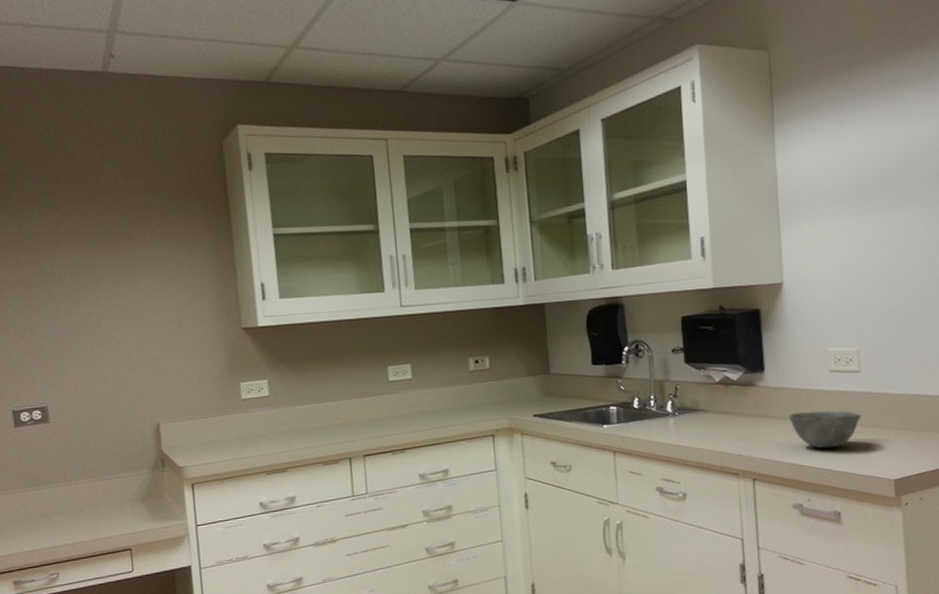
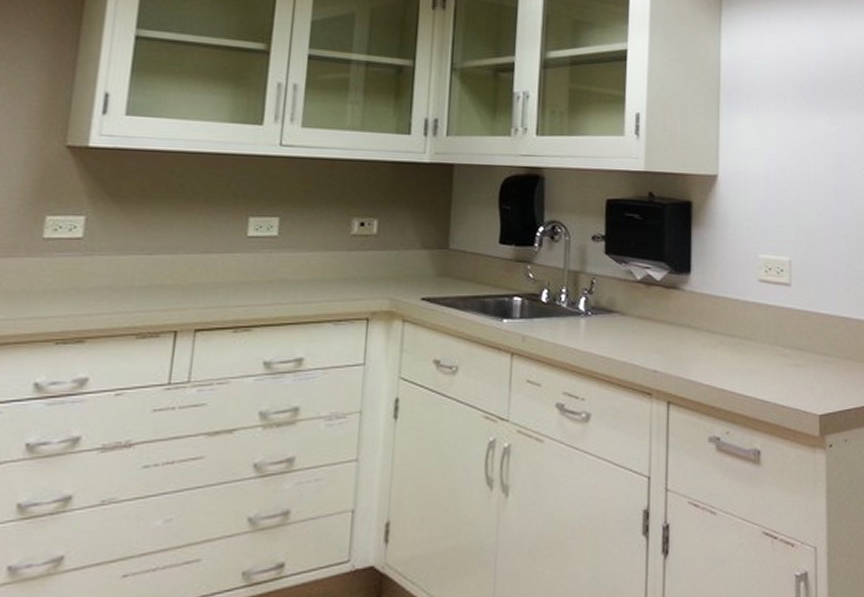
bowl: present [788,410,861,449] -> none [712,325,789,371]

